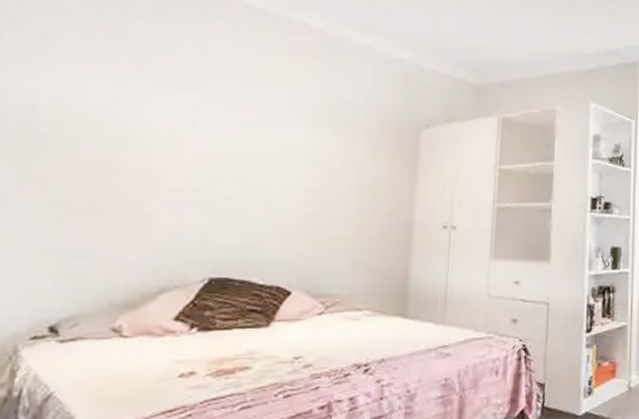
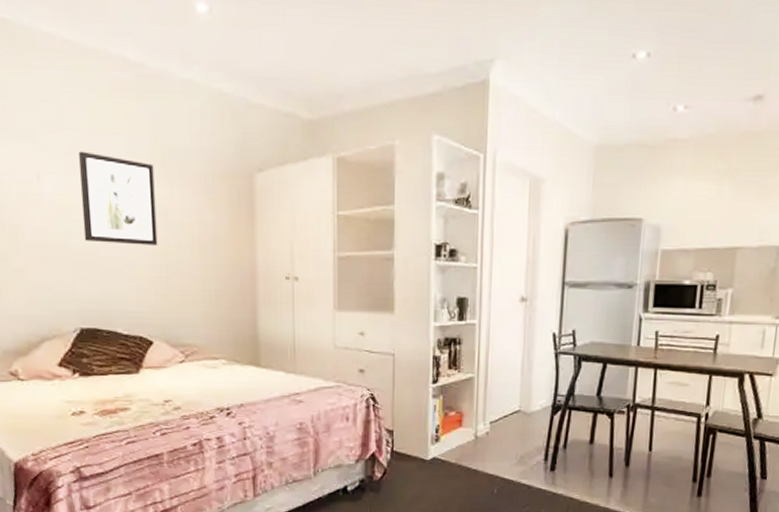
wall art: none [232,102,320,193] -> present [79,151,158,246]

